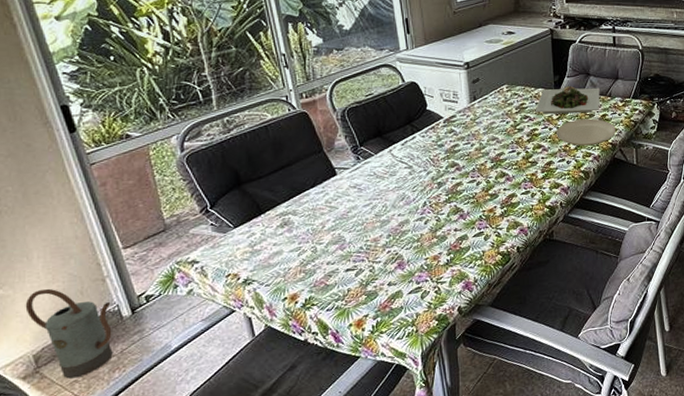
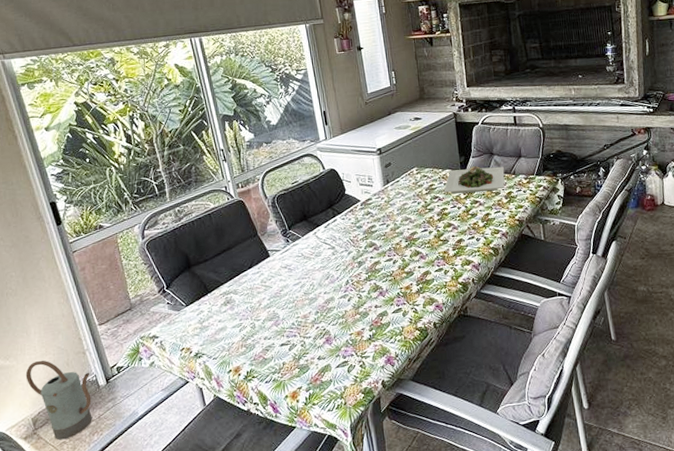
plate: present [556,118,616,146] -> none [465,196,522,224]

